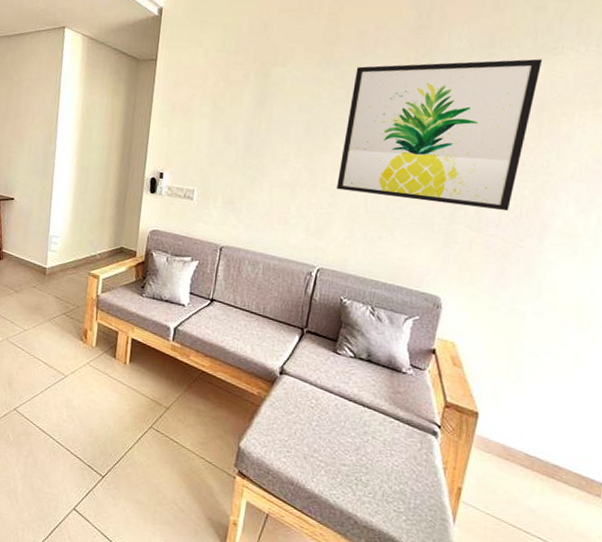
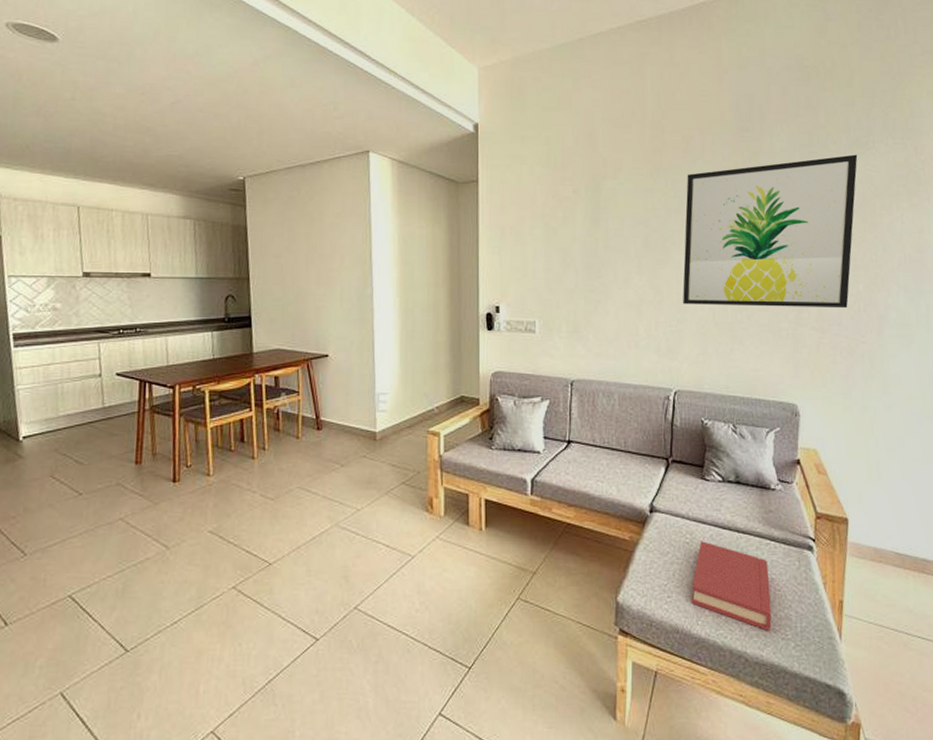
hardback book: none [308,408,389,501] -> present [691,541,772,631]

